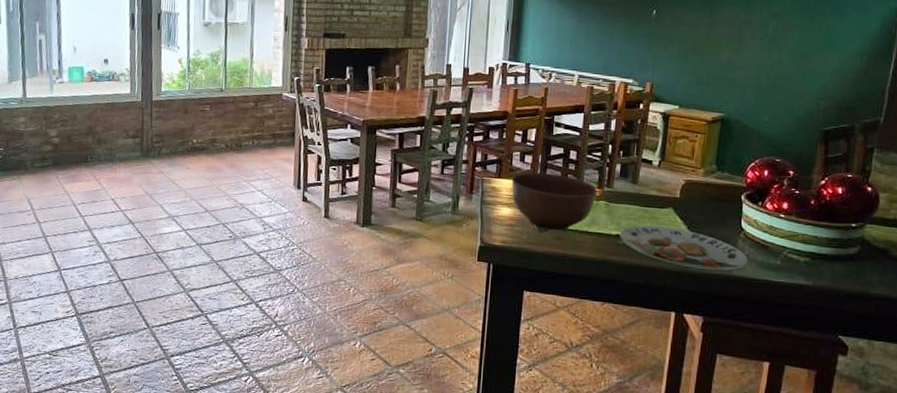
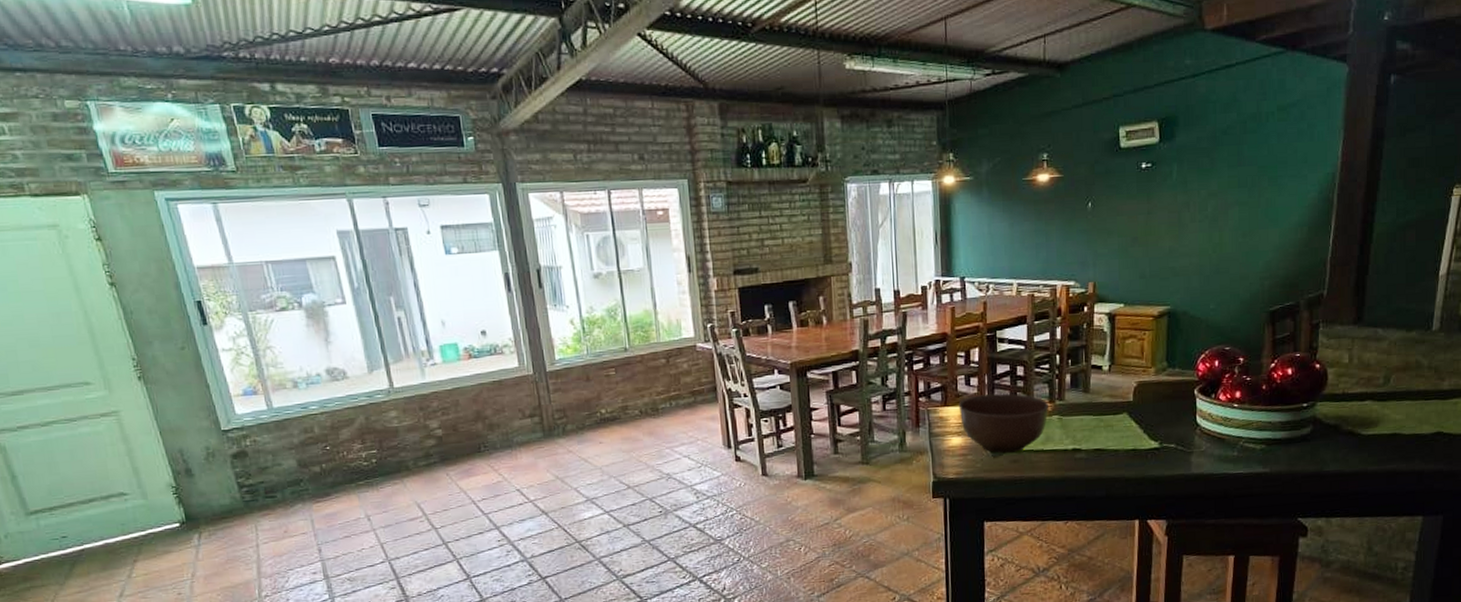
plate: present [620,225,748,271] -> none [1076,433,1206,472]

